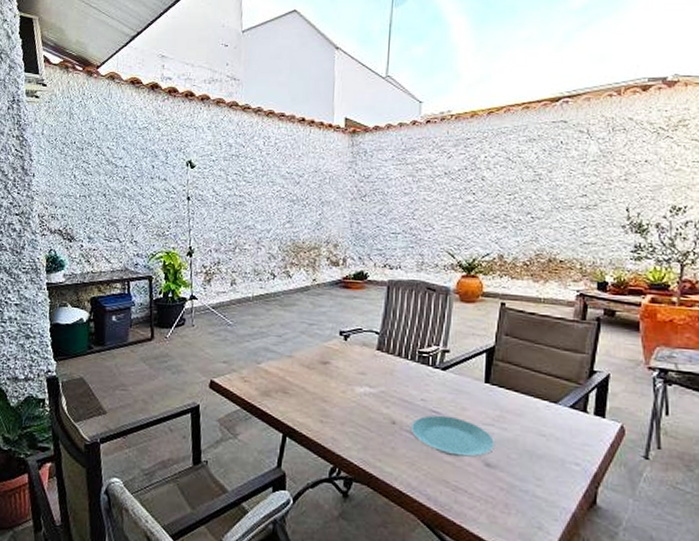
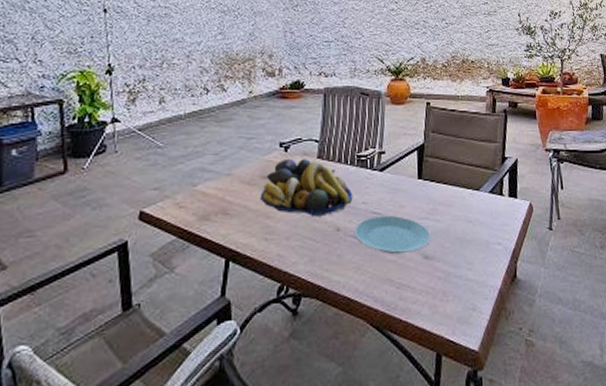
fruit bowl: none [318,347,412,408] -> present [260,158,353,217]

